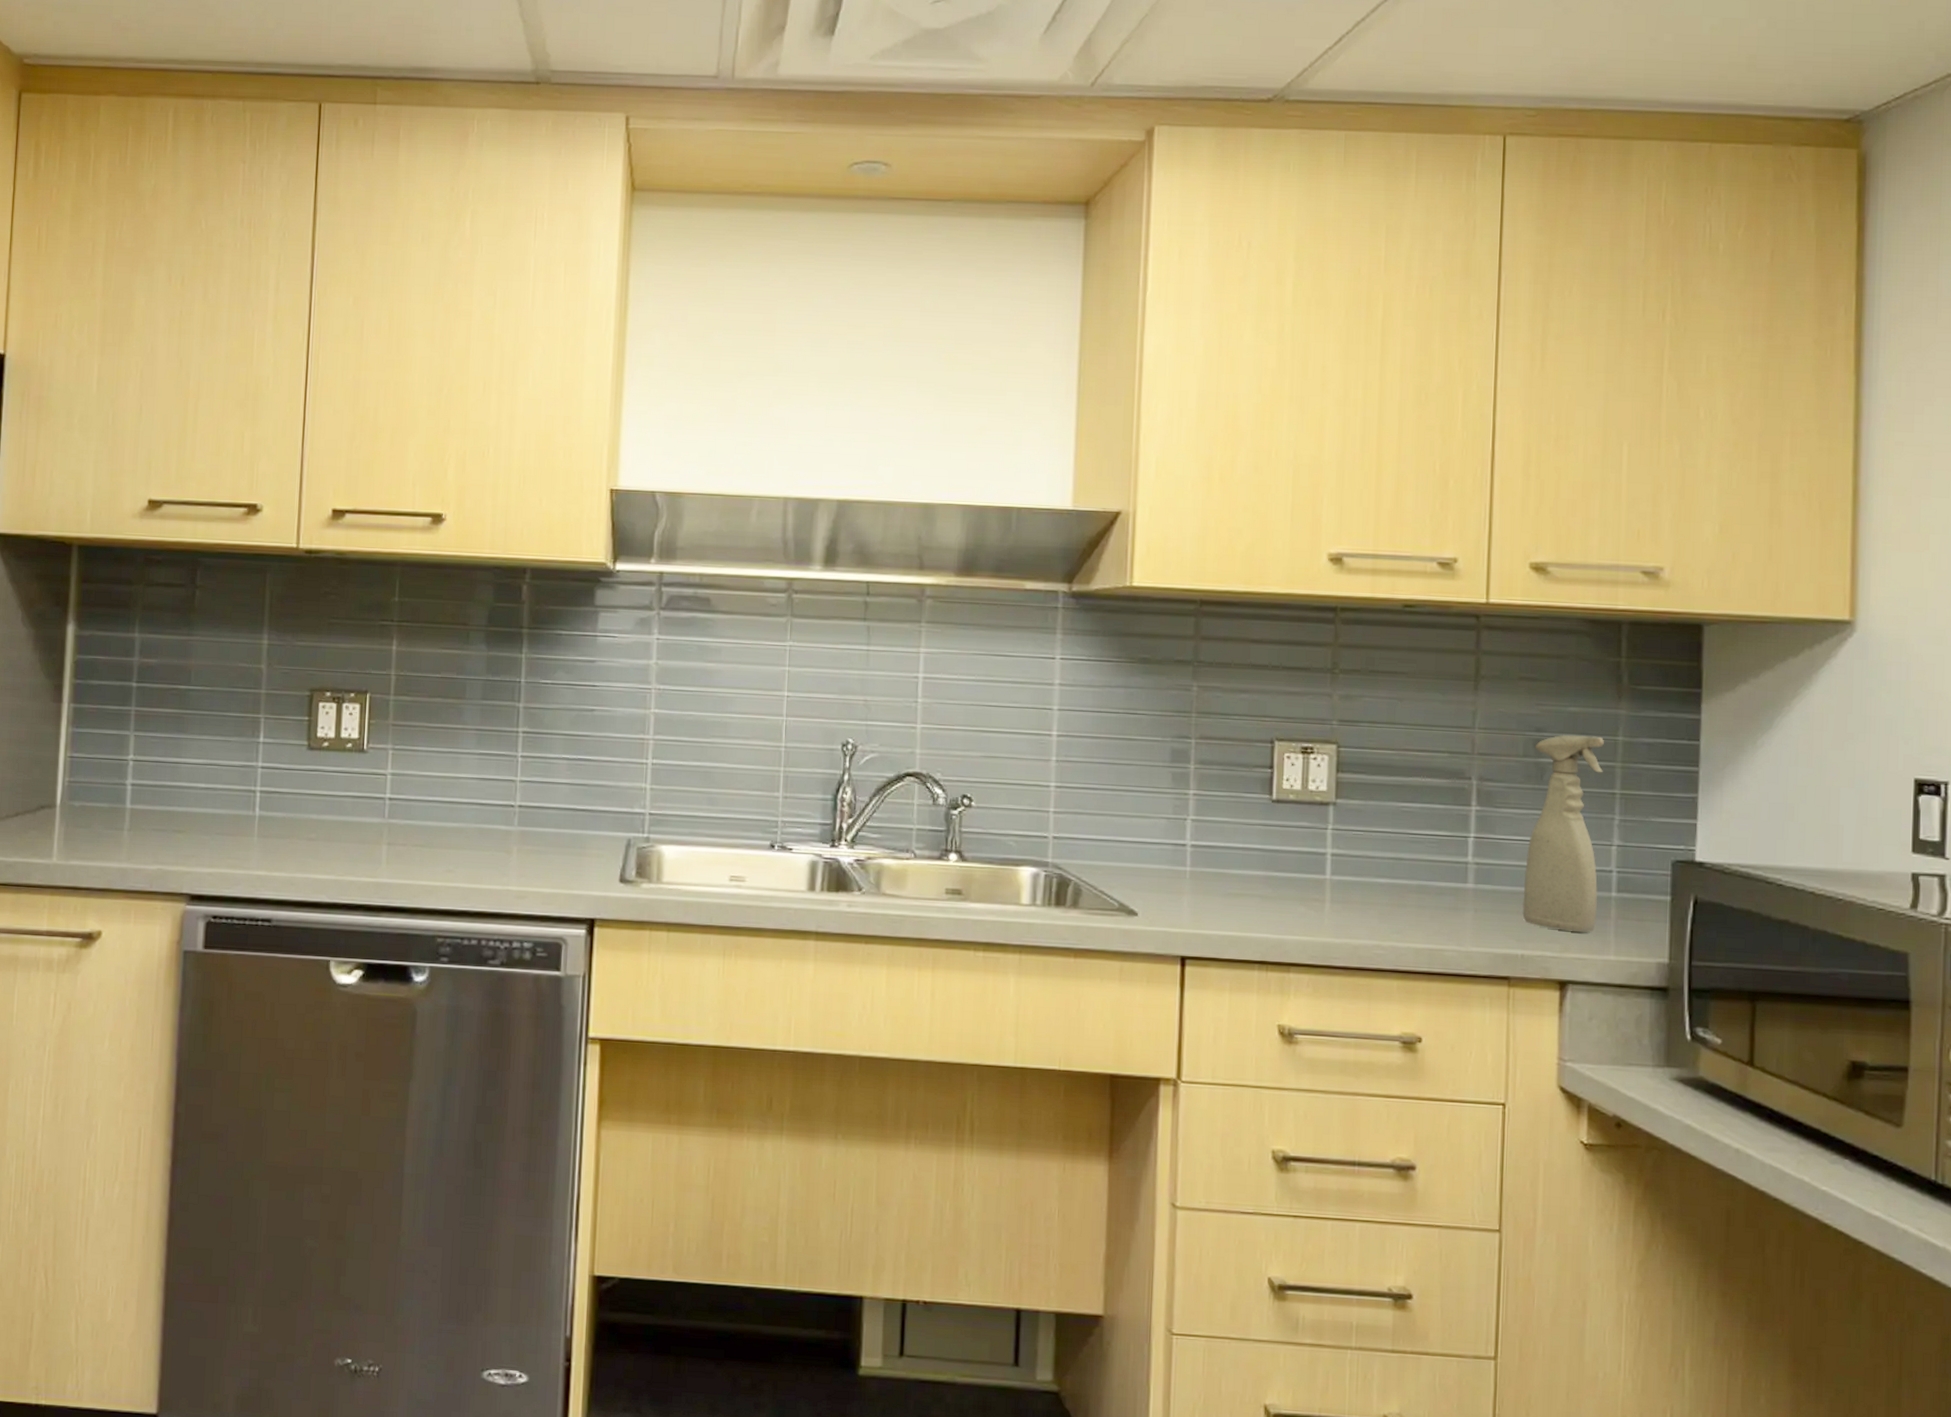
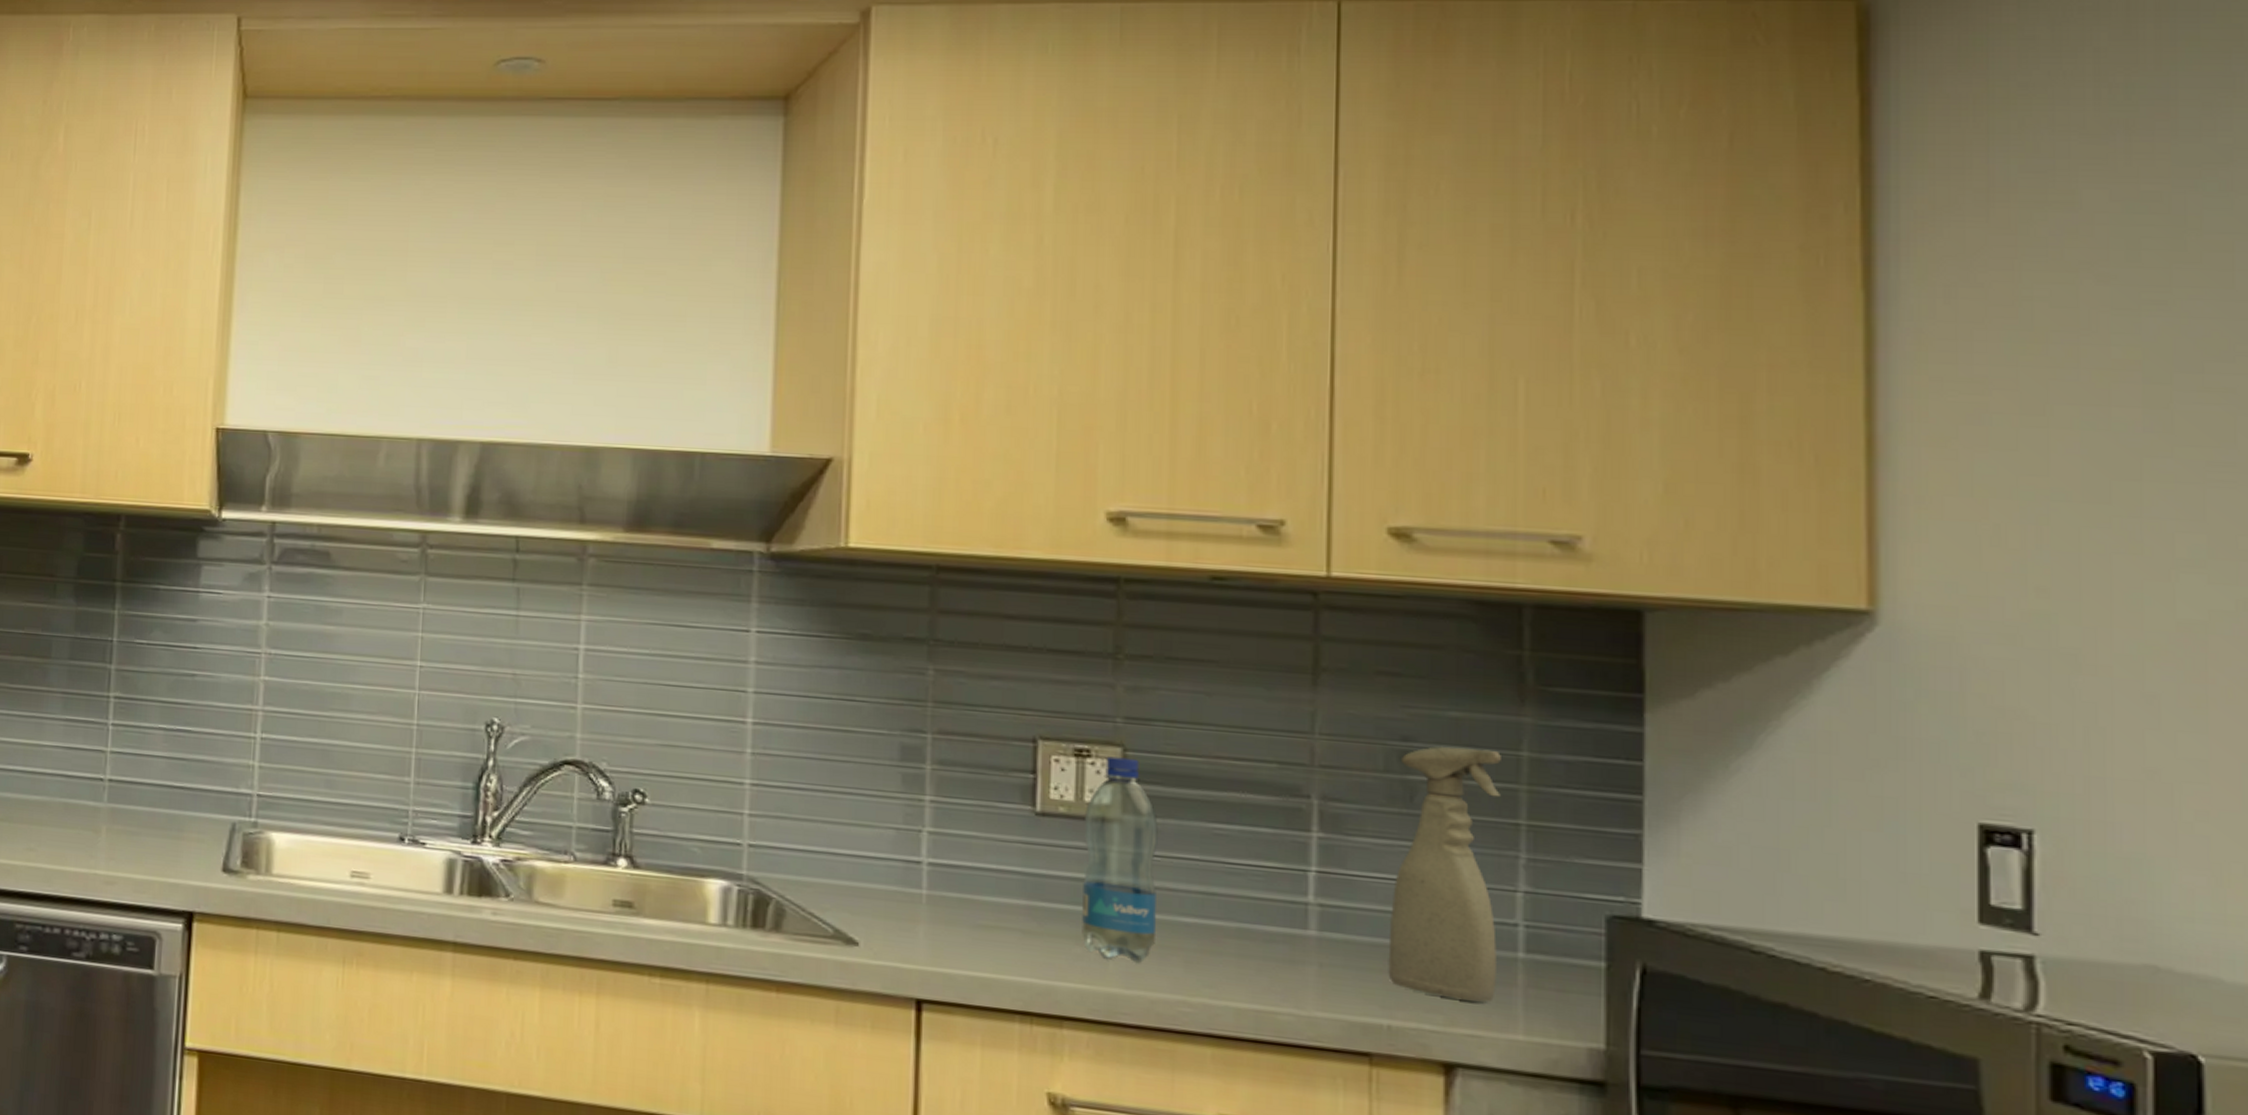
bottle: none [1305,752,1362,918] -> present [1082,756,1158,964]

